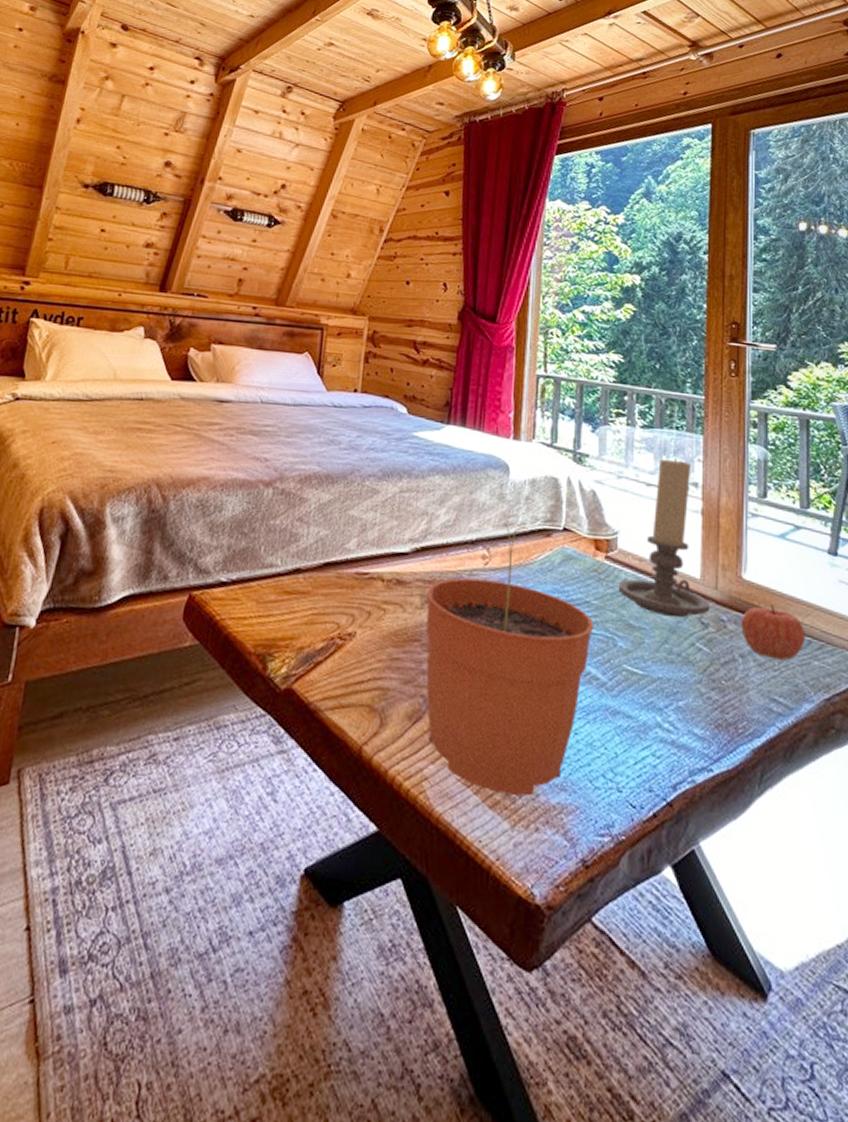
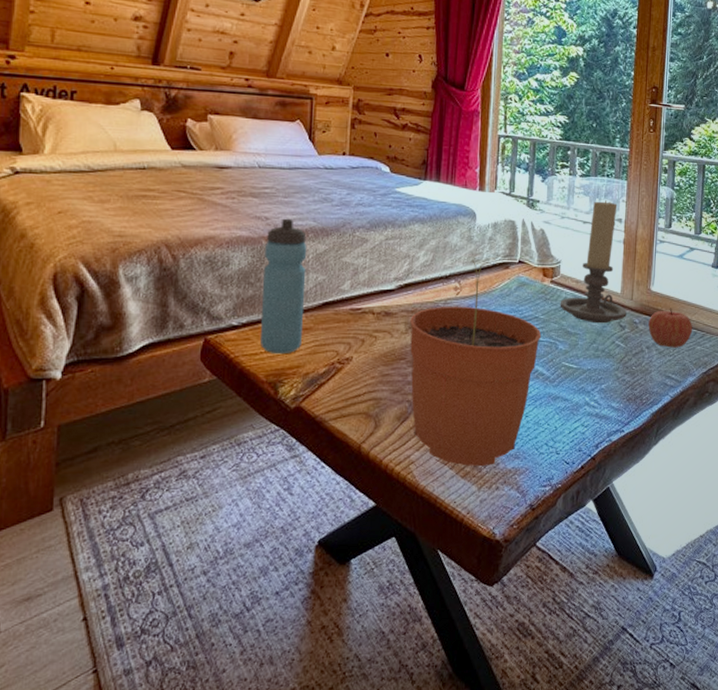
water bottle: none [250,460,310,622] -> present [260,218,307,355]

